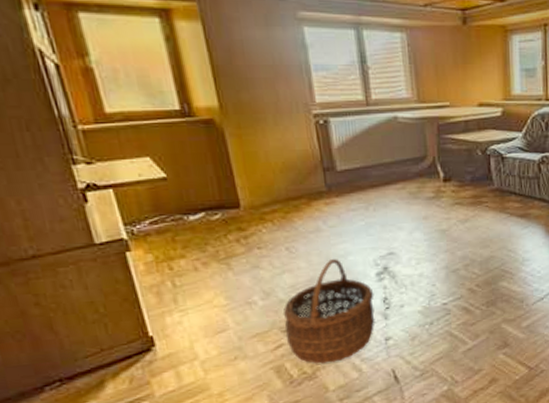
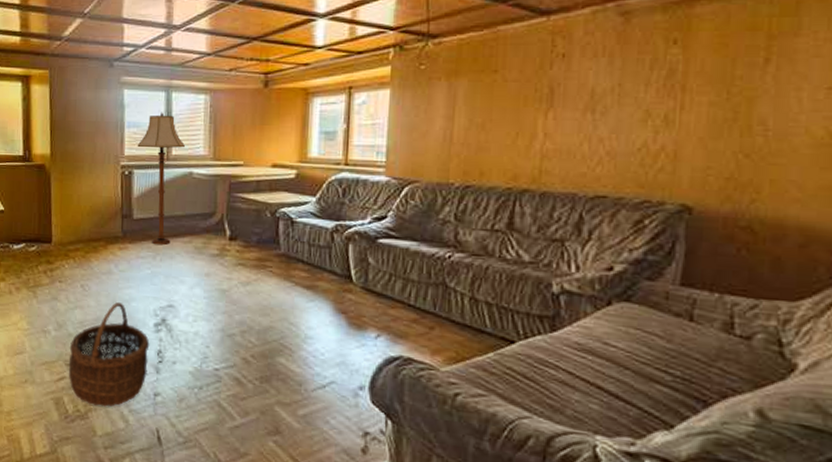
floor lamp: none [329,52,385,196] -> present [137,112,185,246]

